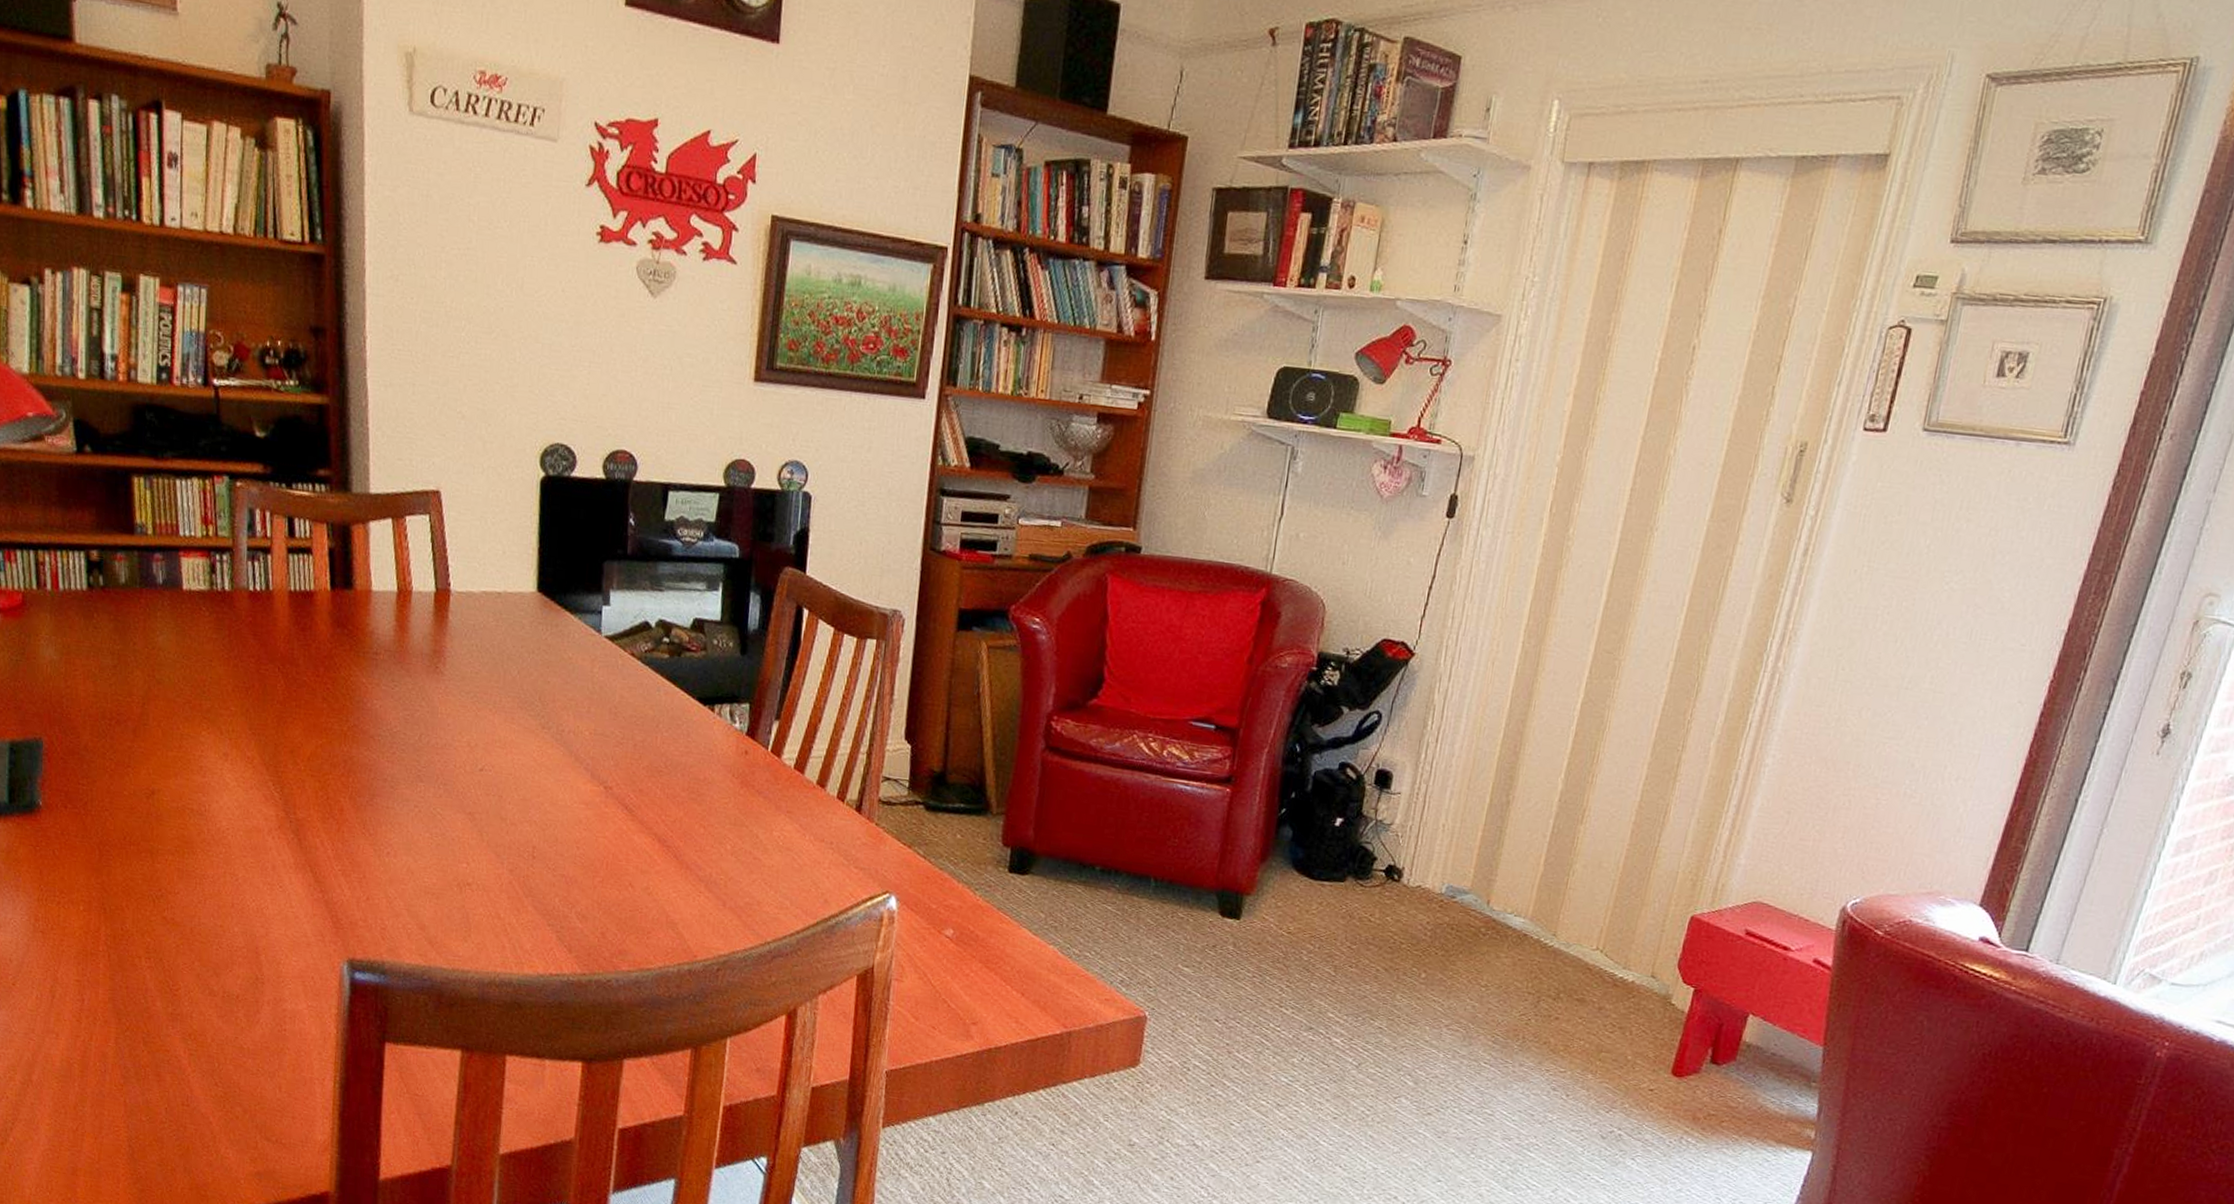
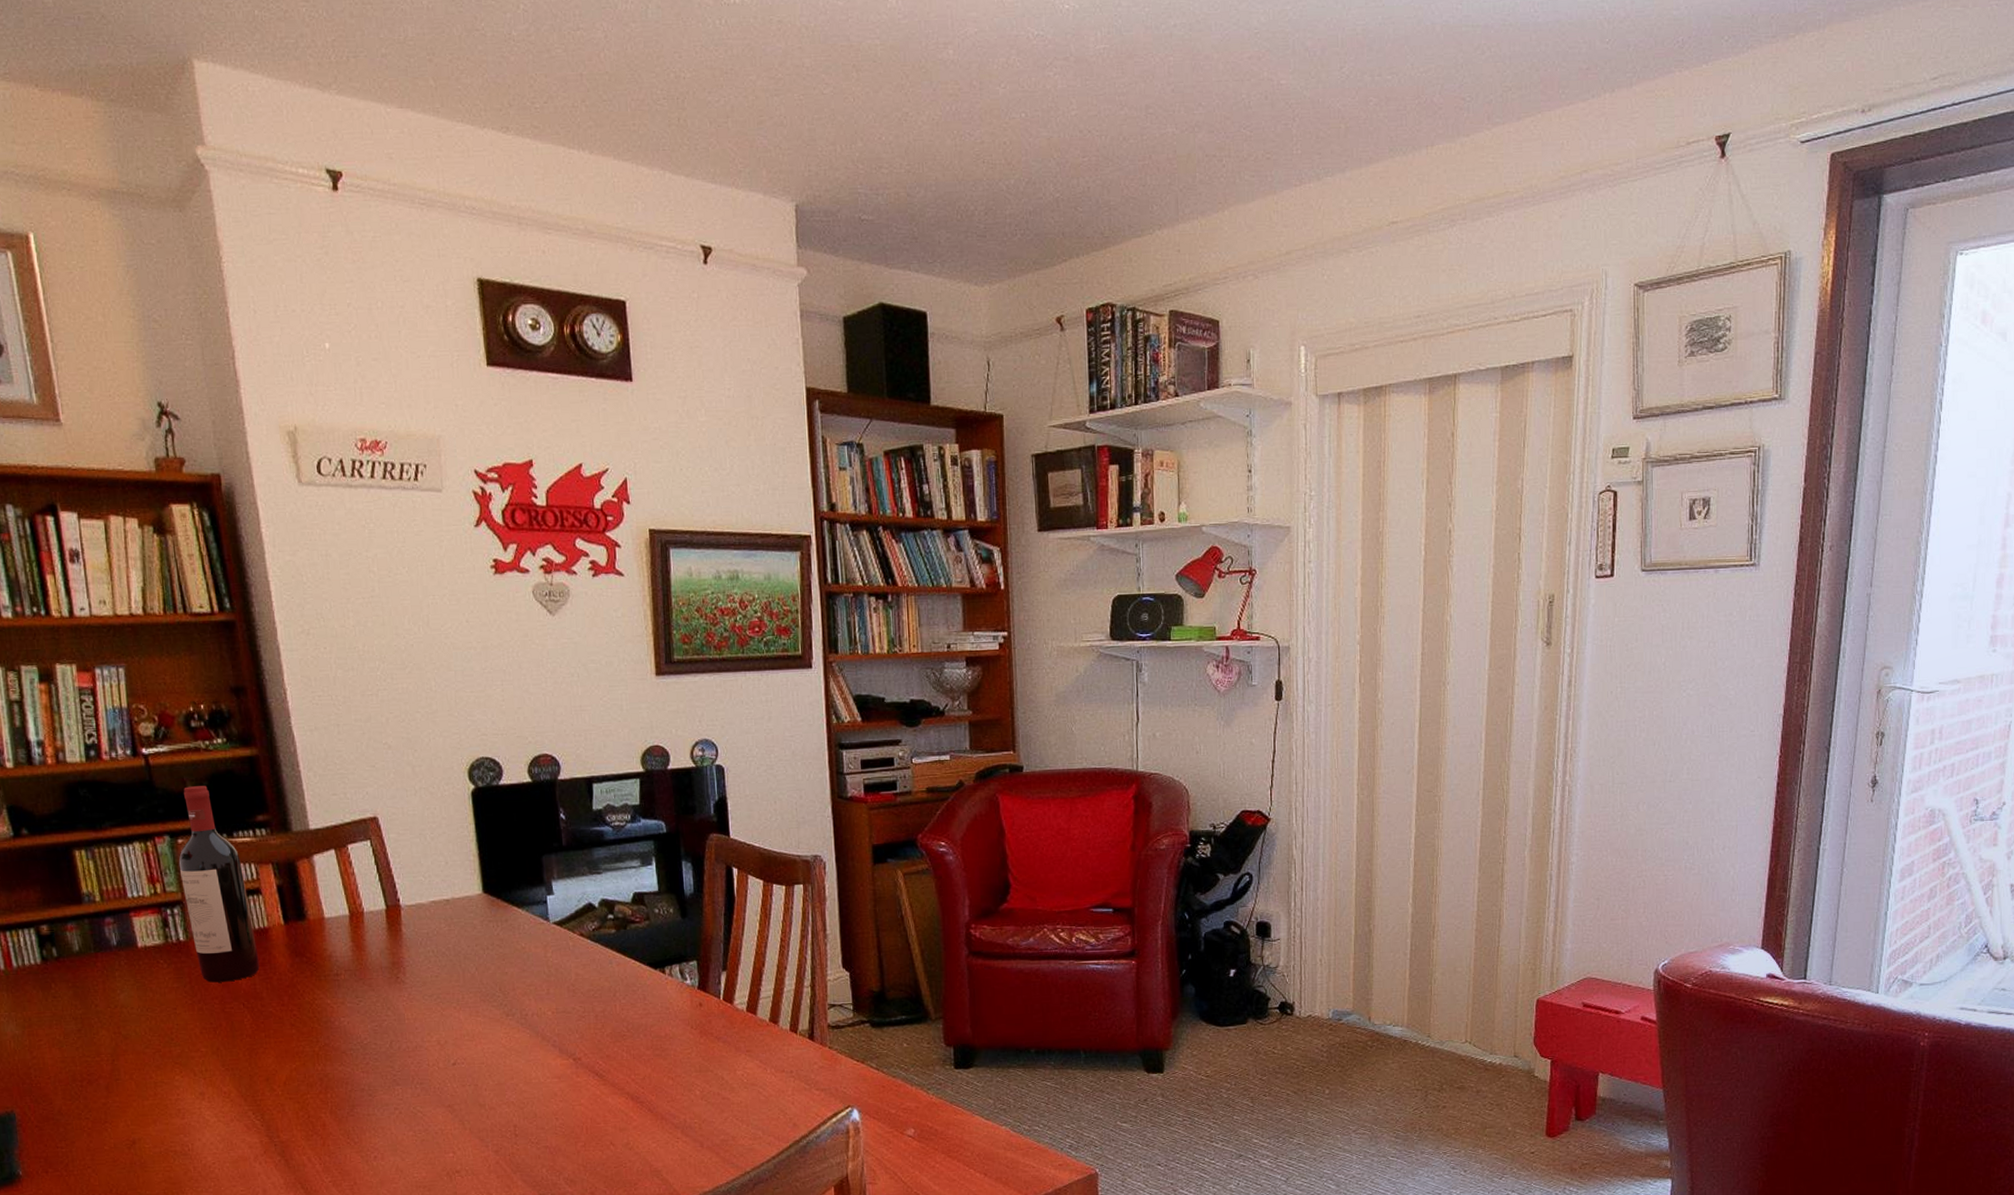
wine bottle: none [234,427,301,642] -> present [178,786,260,983]

